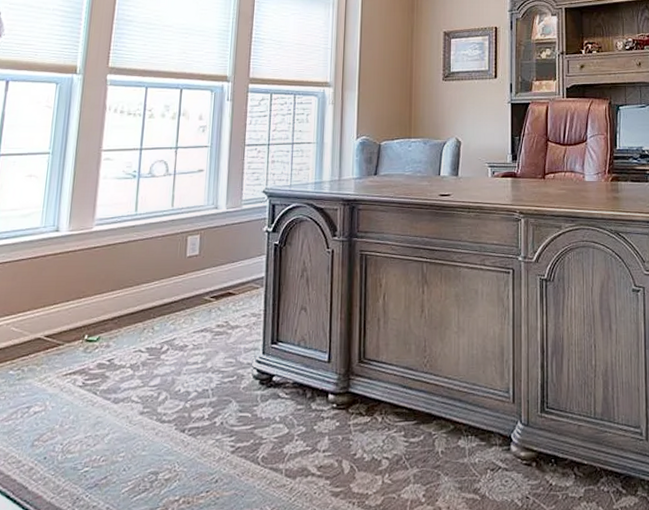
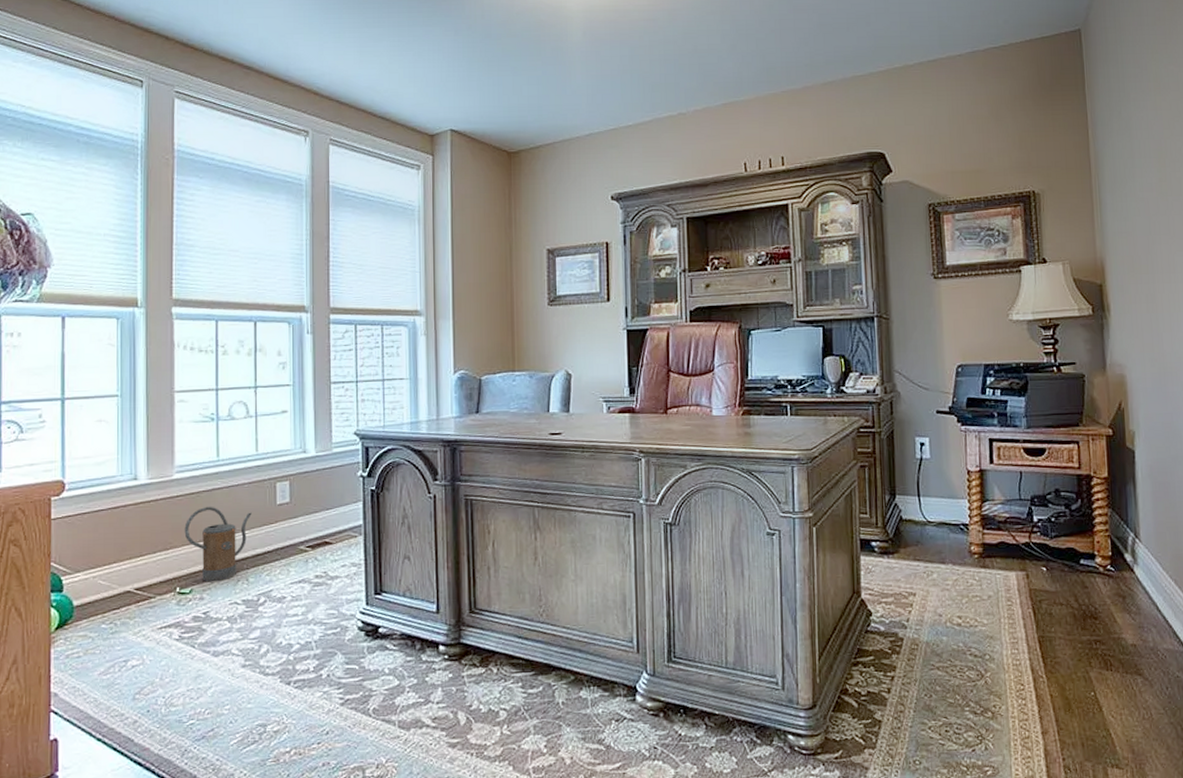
watering can: none [97,257,163,329] -> present [184,506,252,581]

